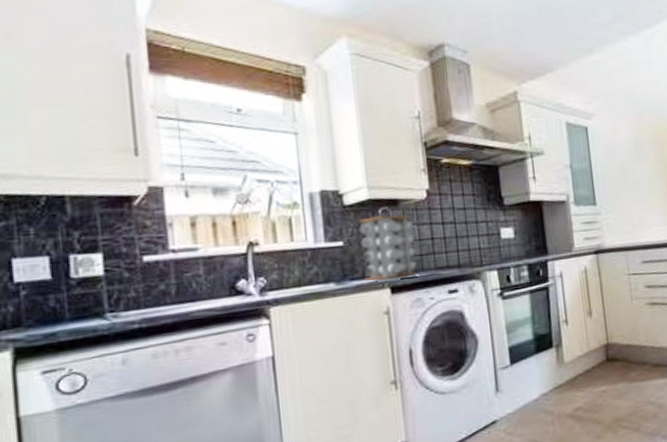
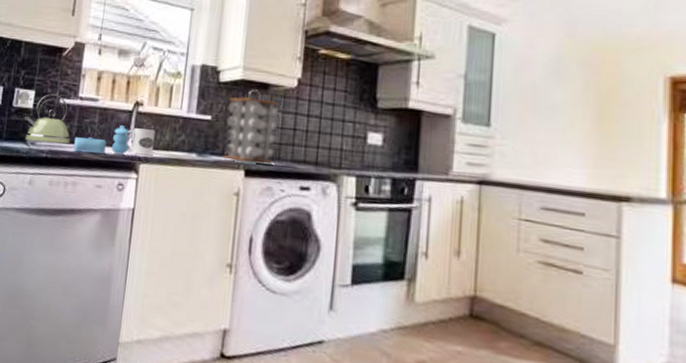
kettle: none [89,252,172,316] -> present [22,94,71,145]
soap dispenser: none [176,271,251,313] -> present [74,125,130,155]
mug: none [245,268,284,299] -> present [126,128,156,156]

